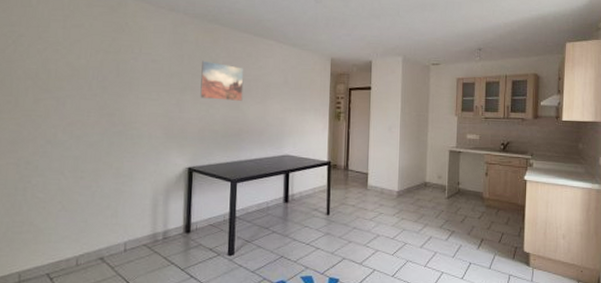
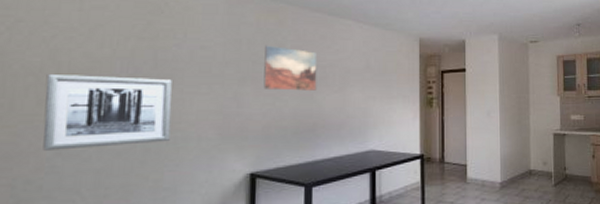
wall art: none [38,78,130,139] -> present [43,73,172,151]

